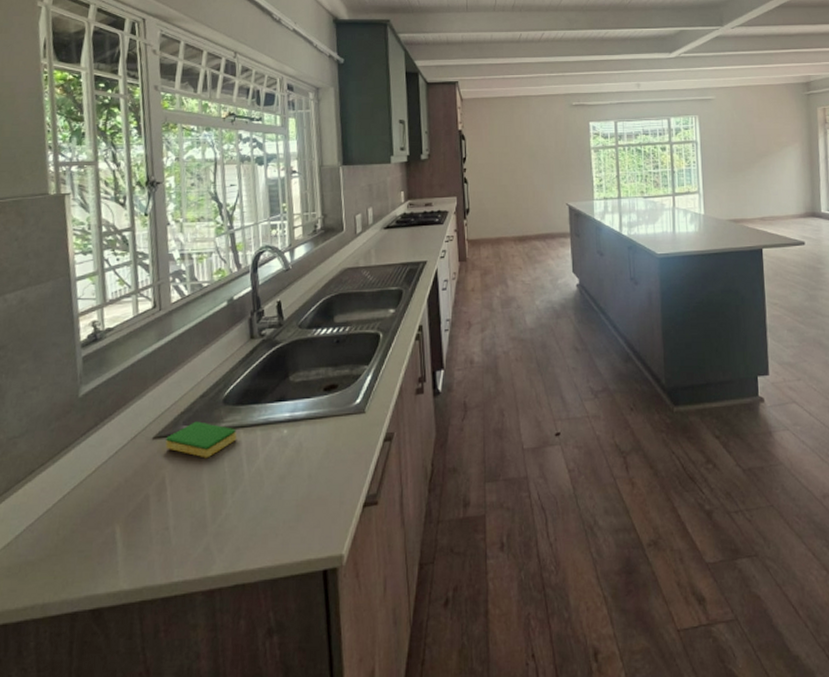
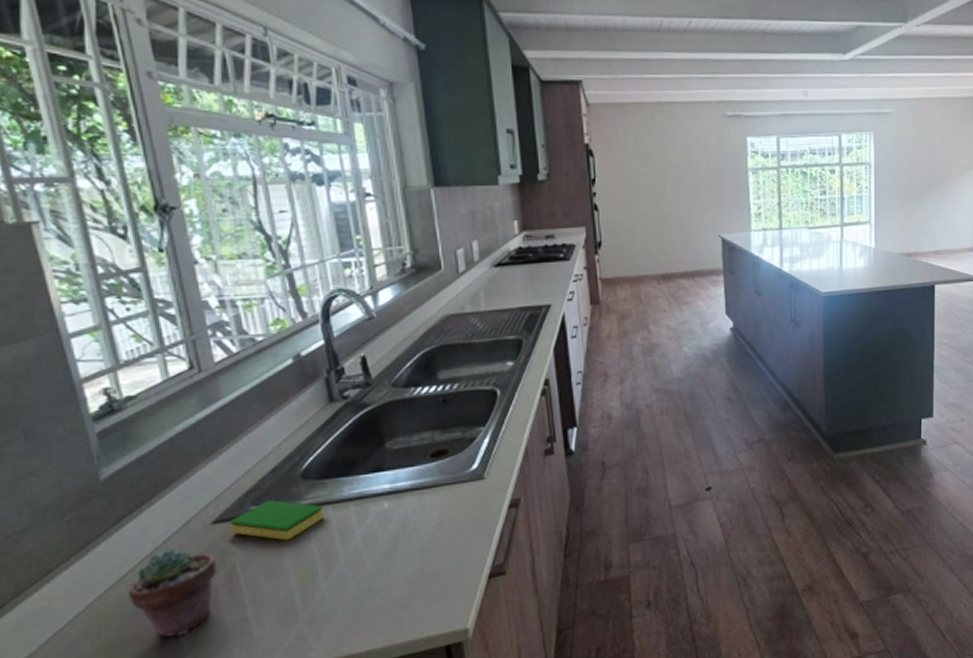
potted succulent: none [83,458,152,539] -> present [127,548,218,638]

